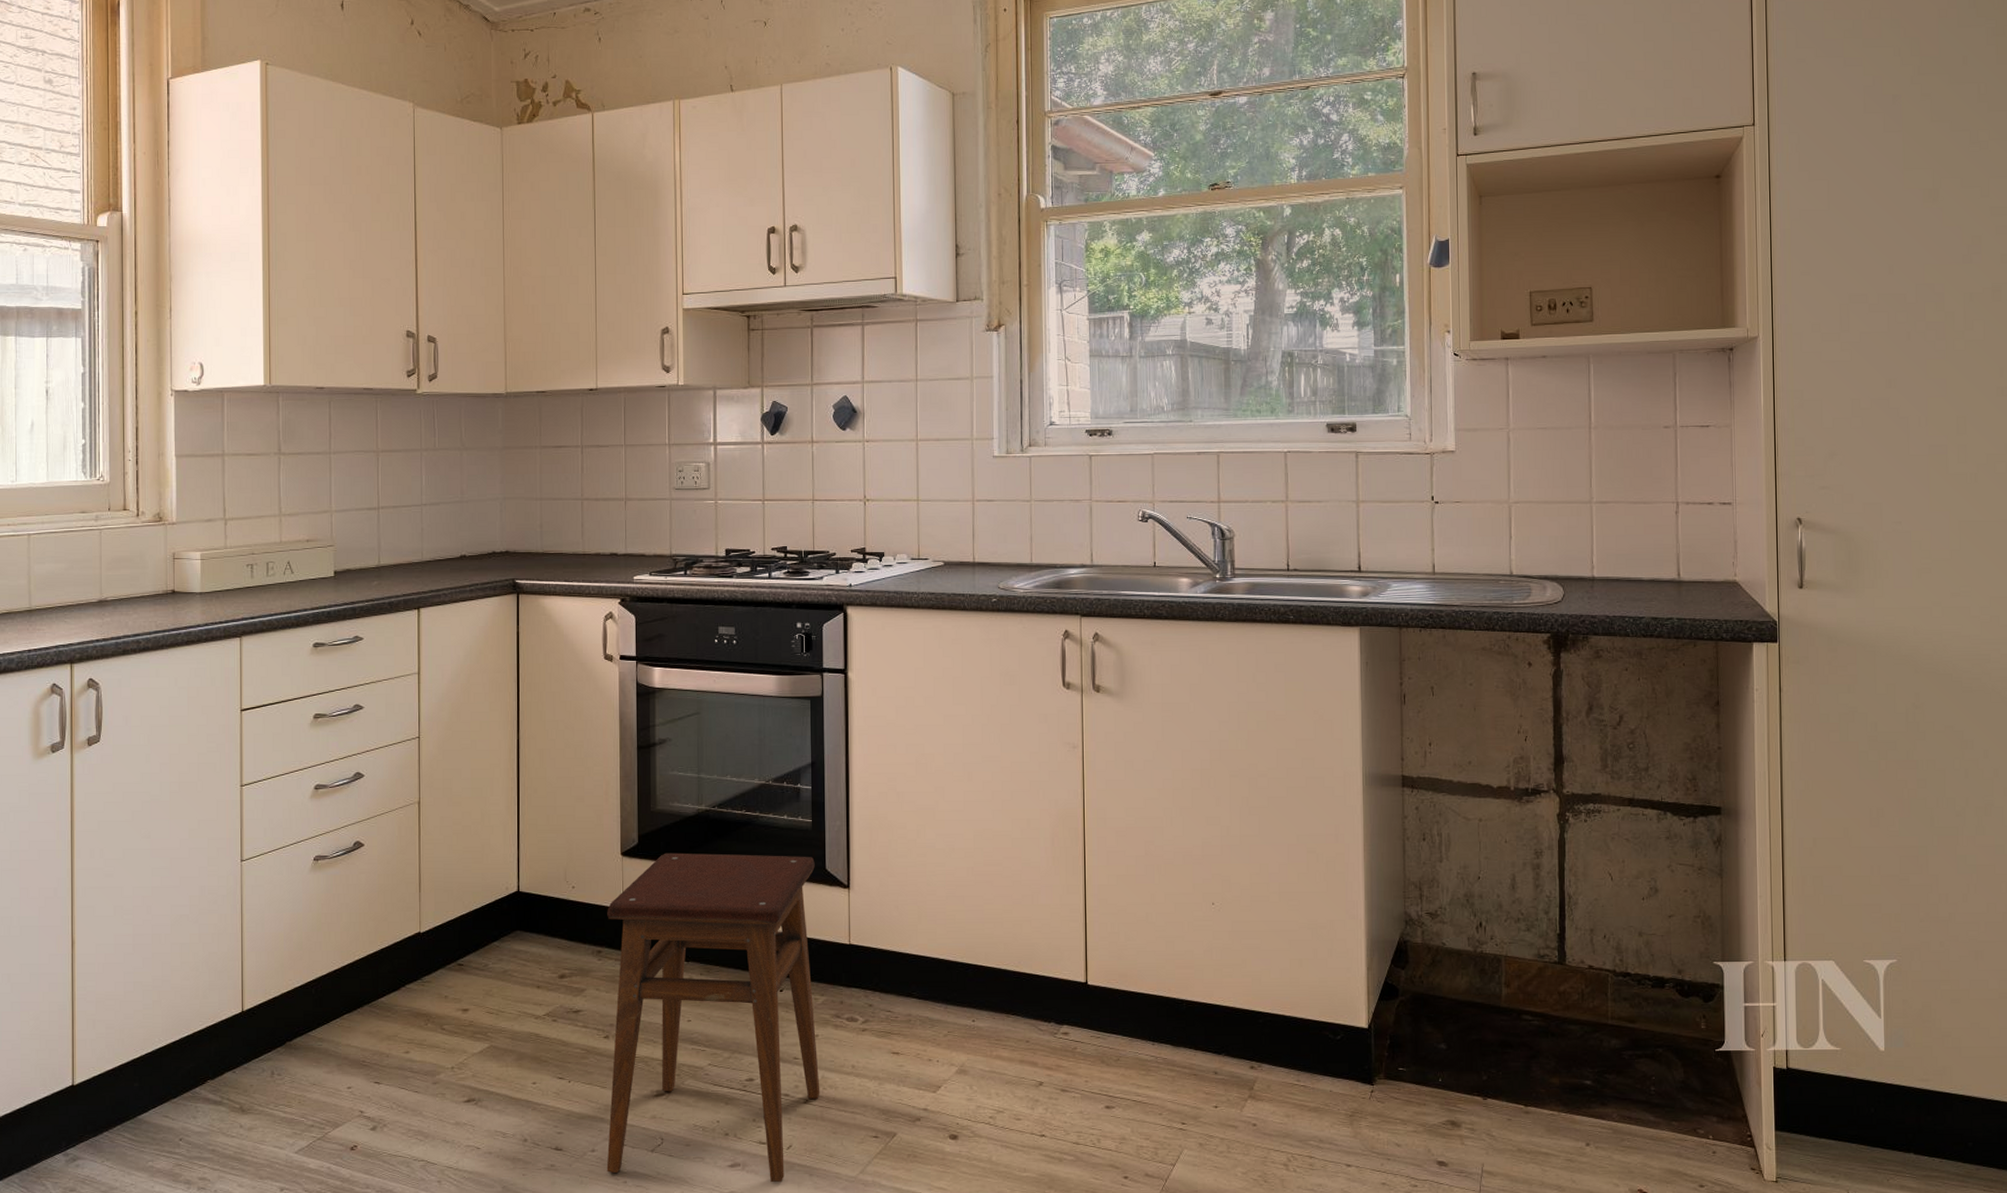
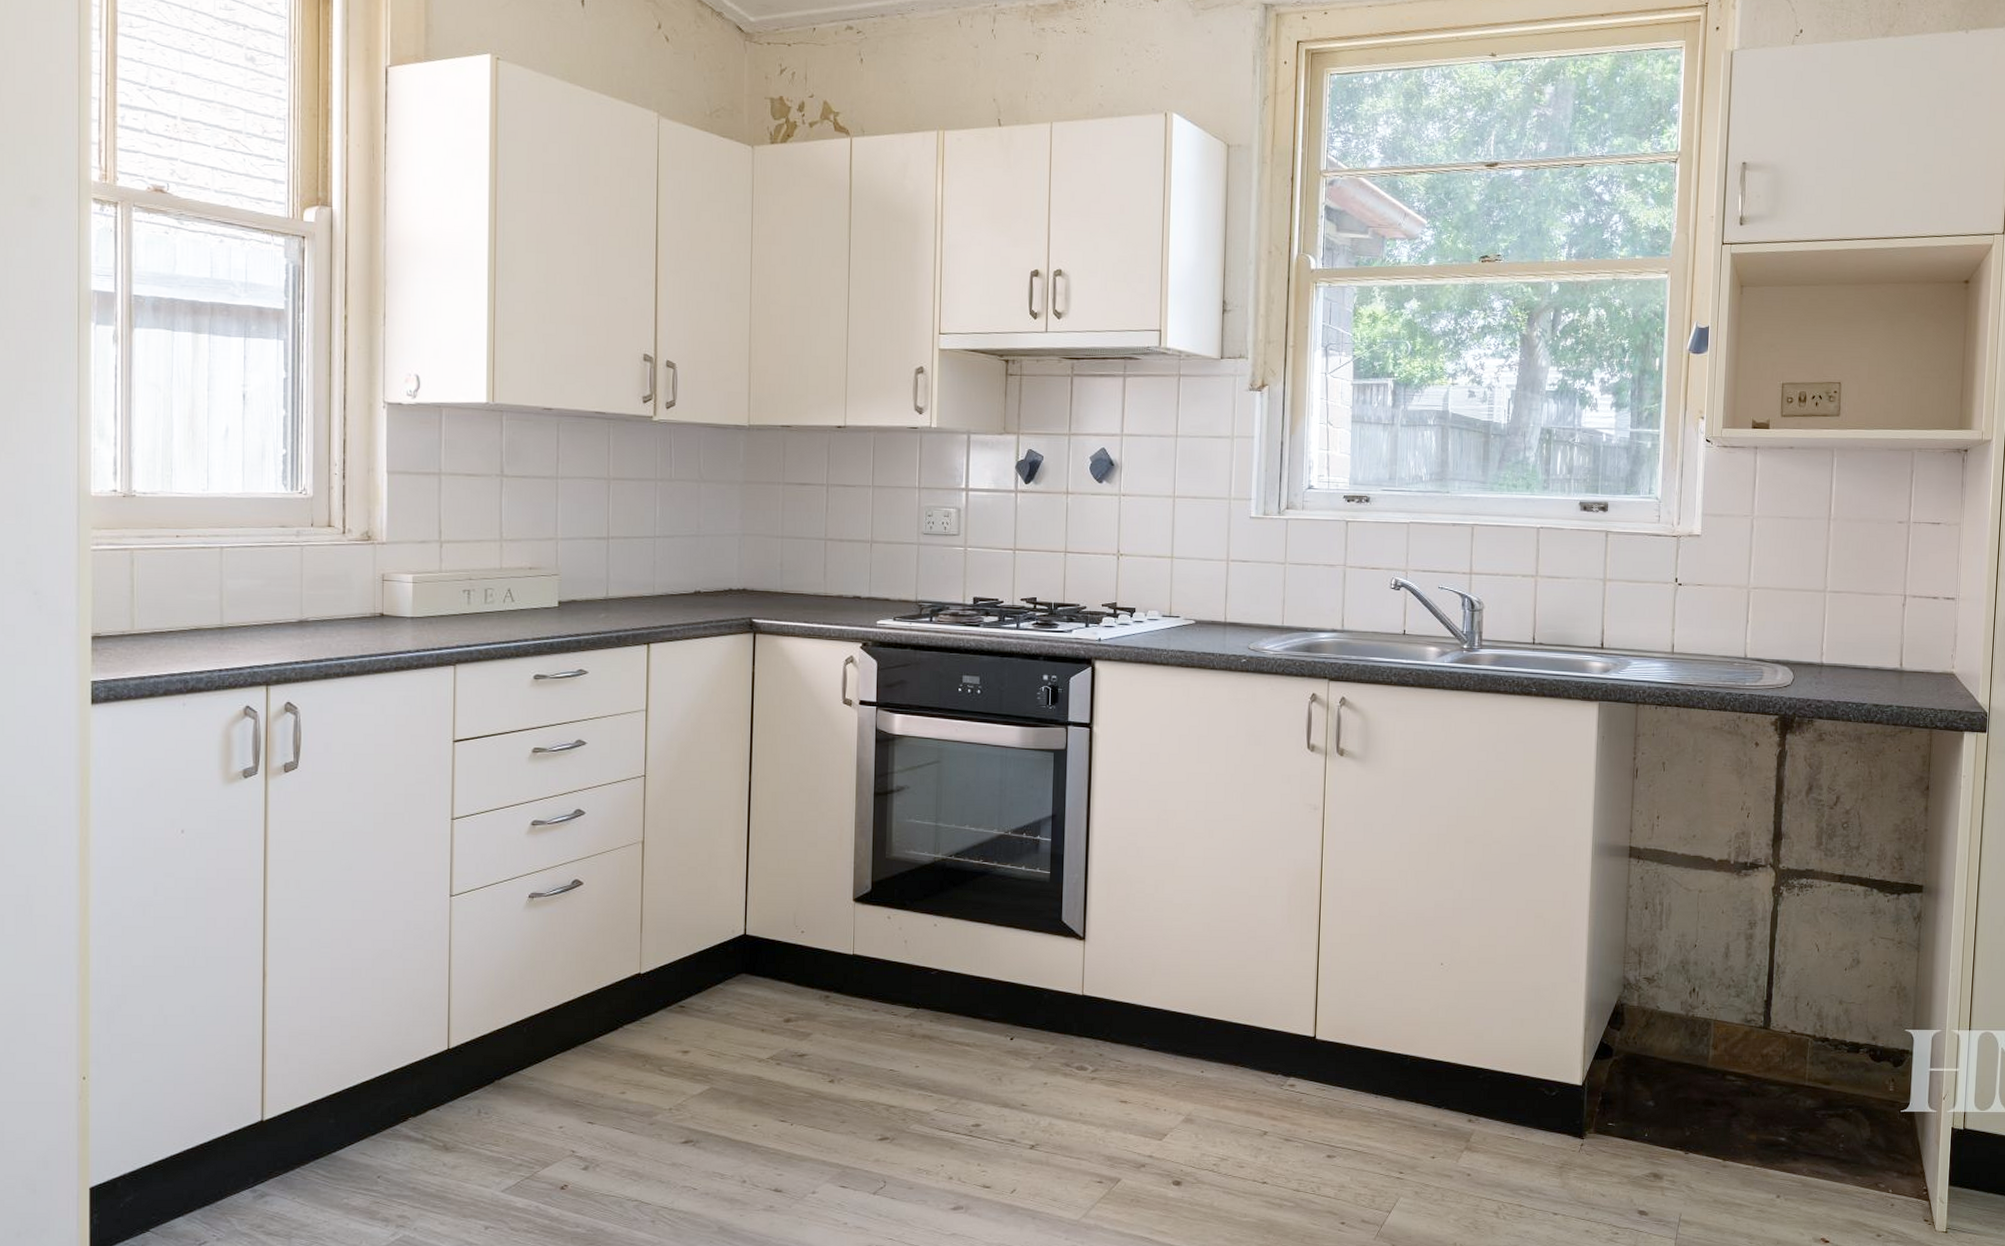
stool: present [606,852,820,1183] -> none [827,900,1051,1225]

